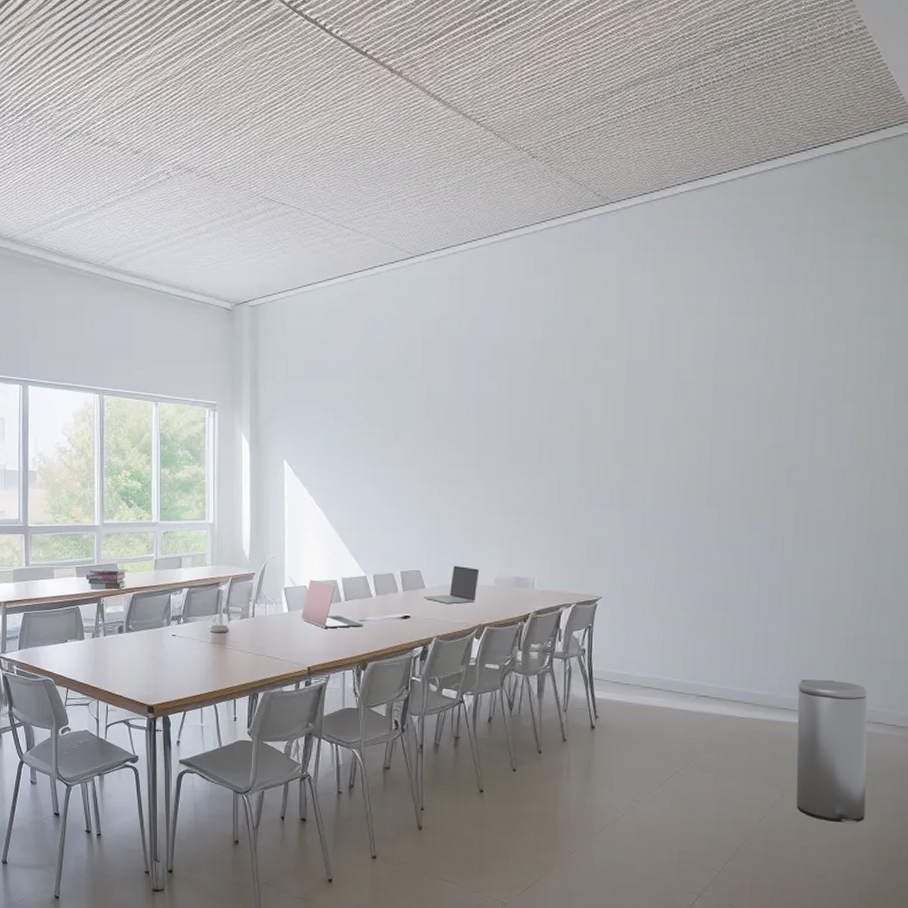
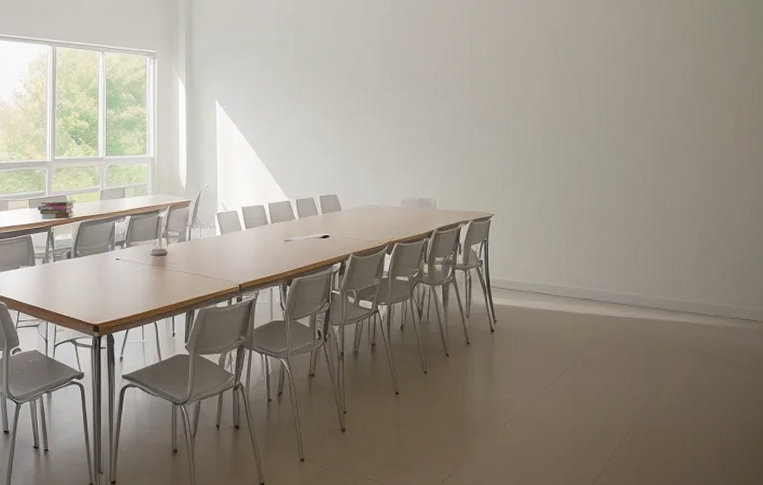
laptop: present [301,579,363,629] -> none [233,205,288,249]
laptop: present [423,565,480,604] -> none [340,189,389,223]
pedal bin: present [796,679,869,824] -> none [665,282,731,410]

